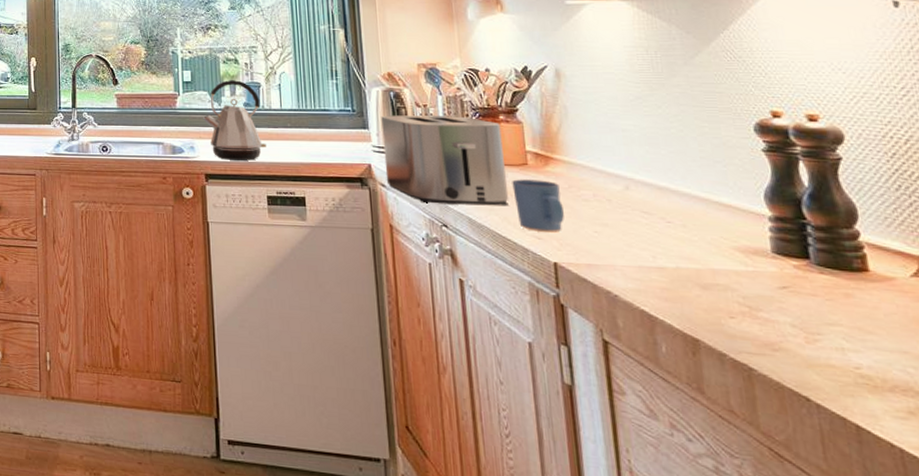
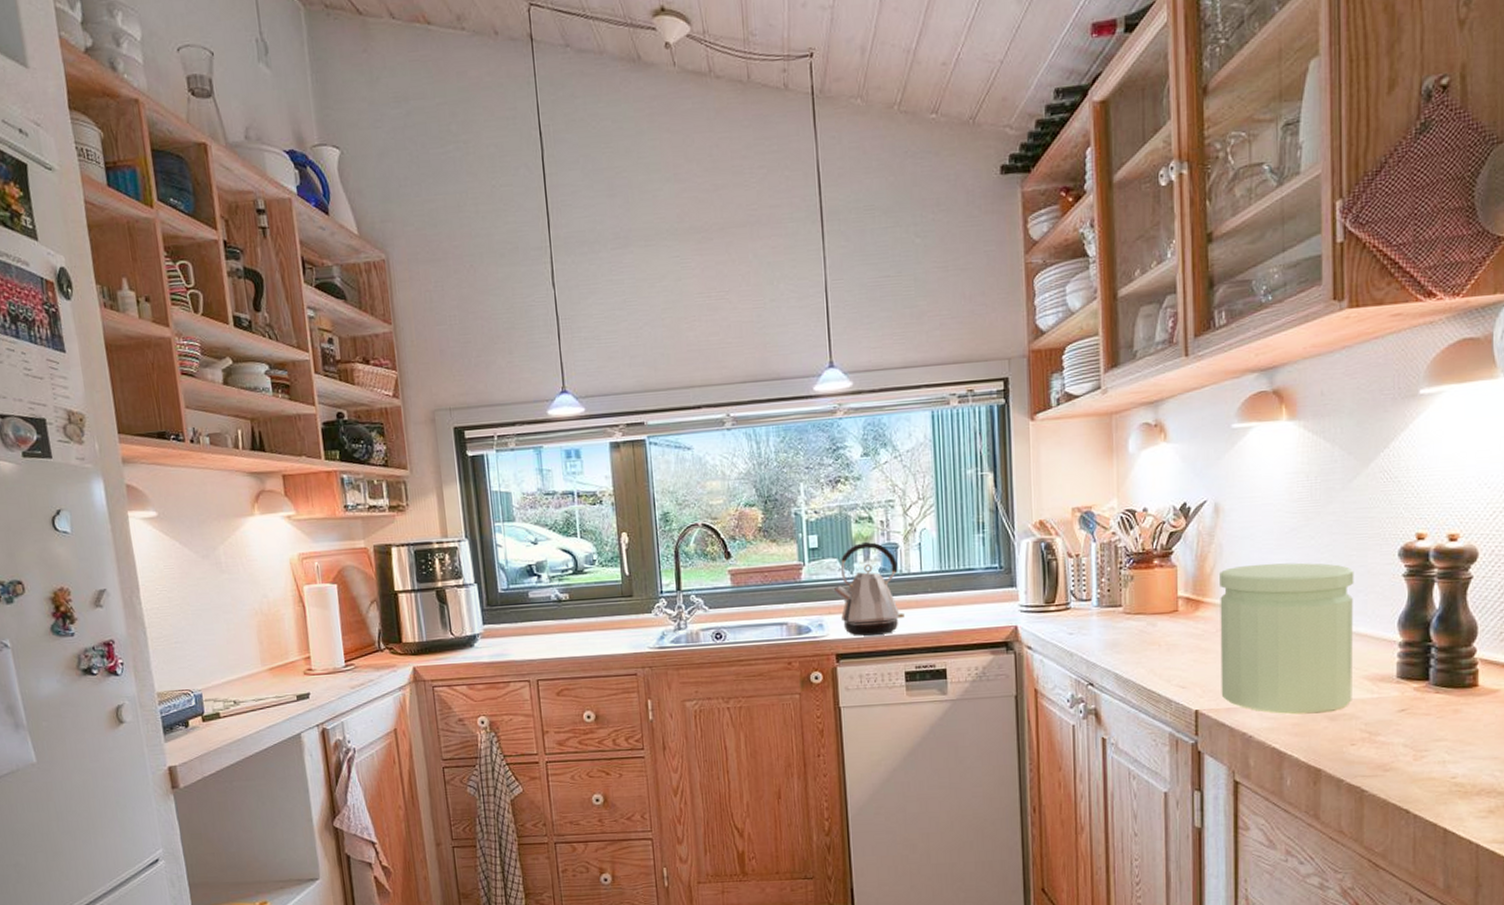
toaster: present [381,115,509,206] -> none [1030,564,1157,663]
mug: present [512,179,564,233] -> none [1161,626,1209,681]
jar: none [566,128,725,281] -> present [1220,562,1354,714]

